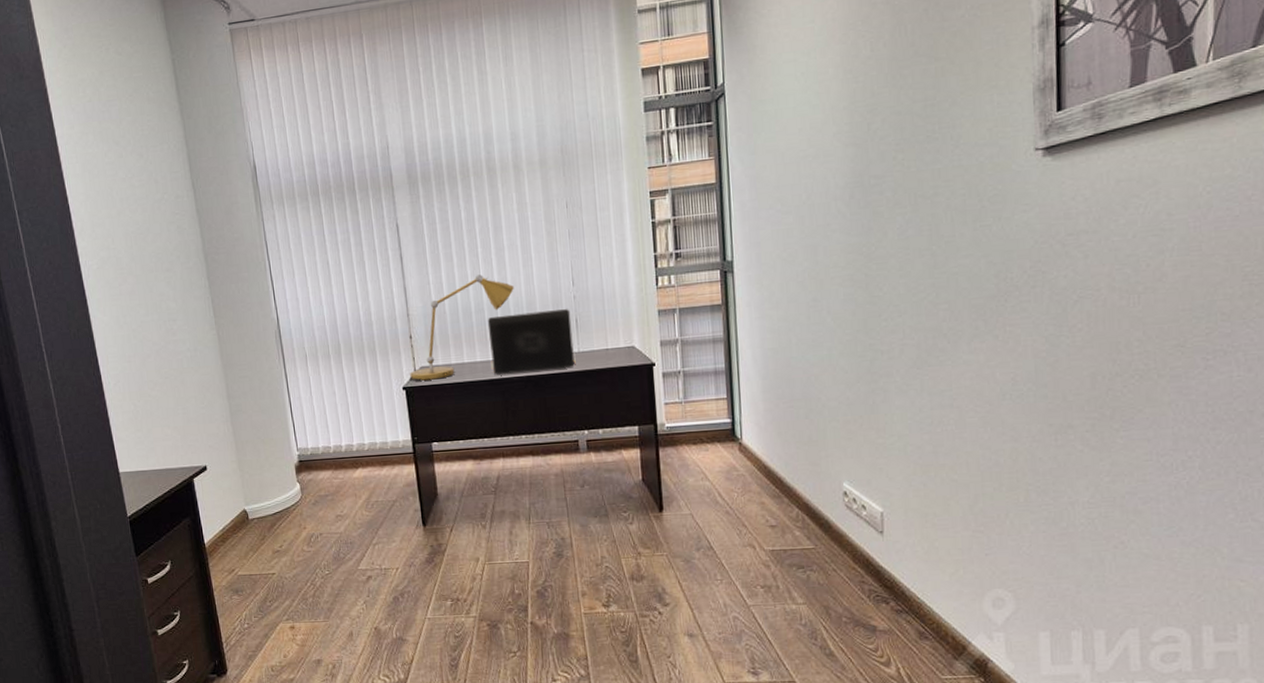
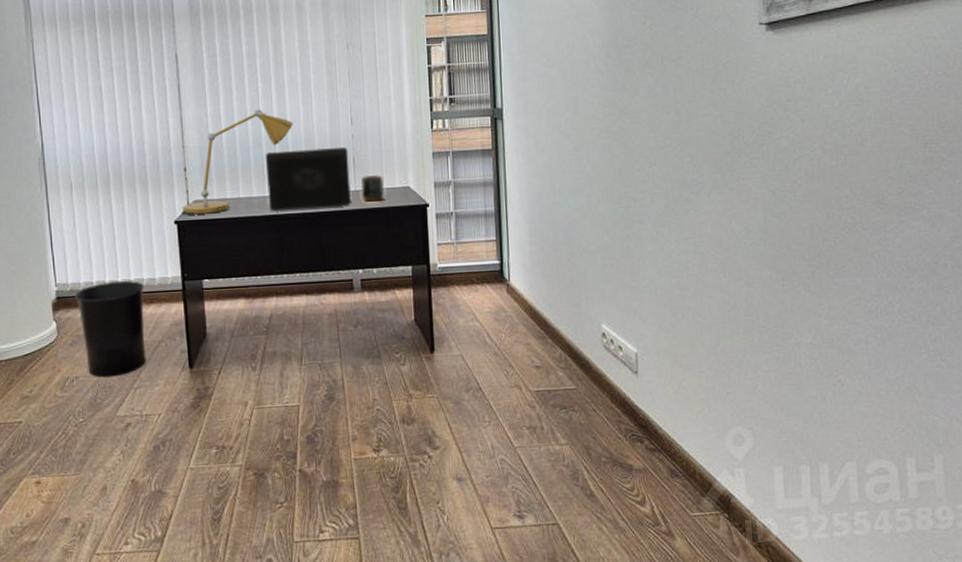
waste bin: none [314,445,383,533] -> present [74,281,146,377]
mug: none [584,335,609,364] -> present [360,174,385,203]

